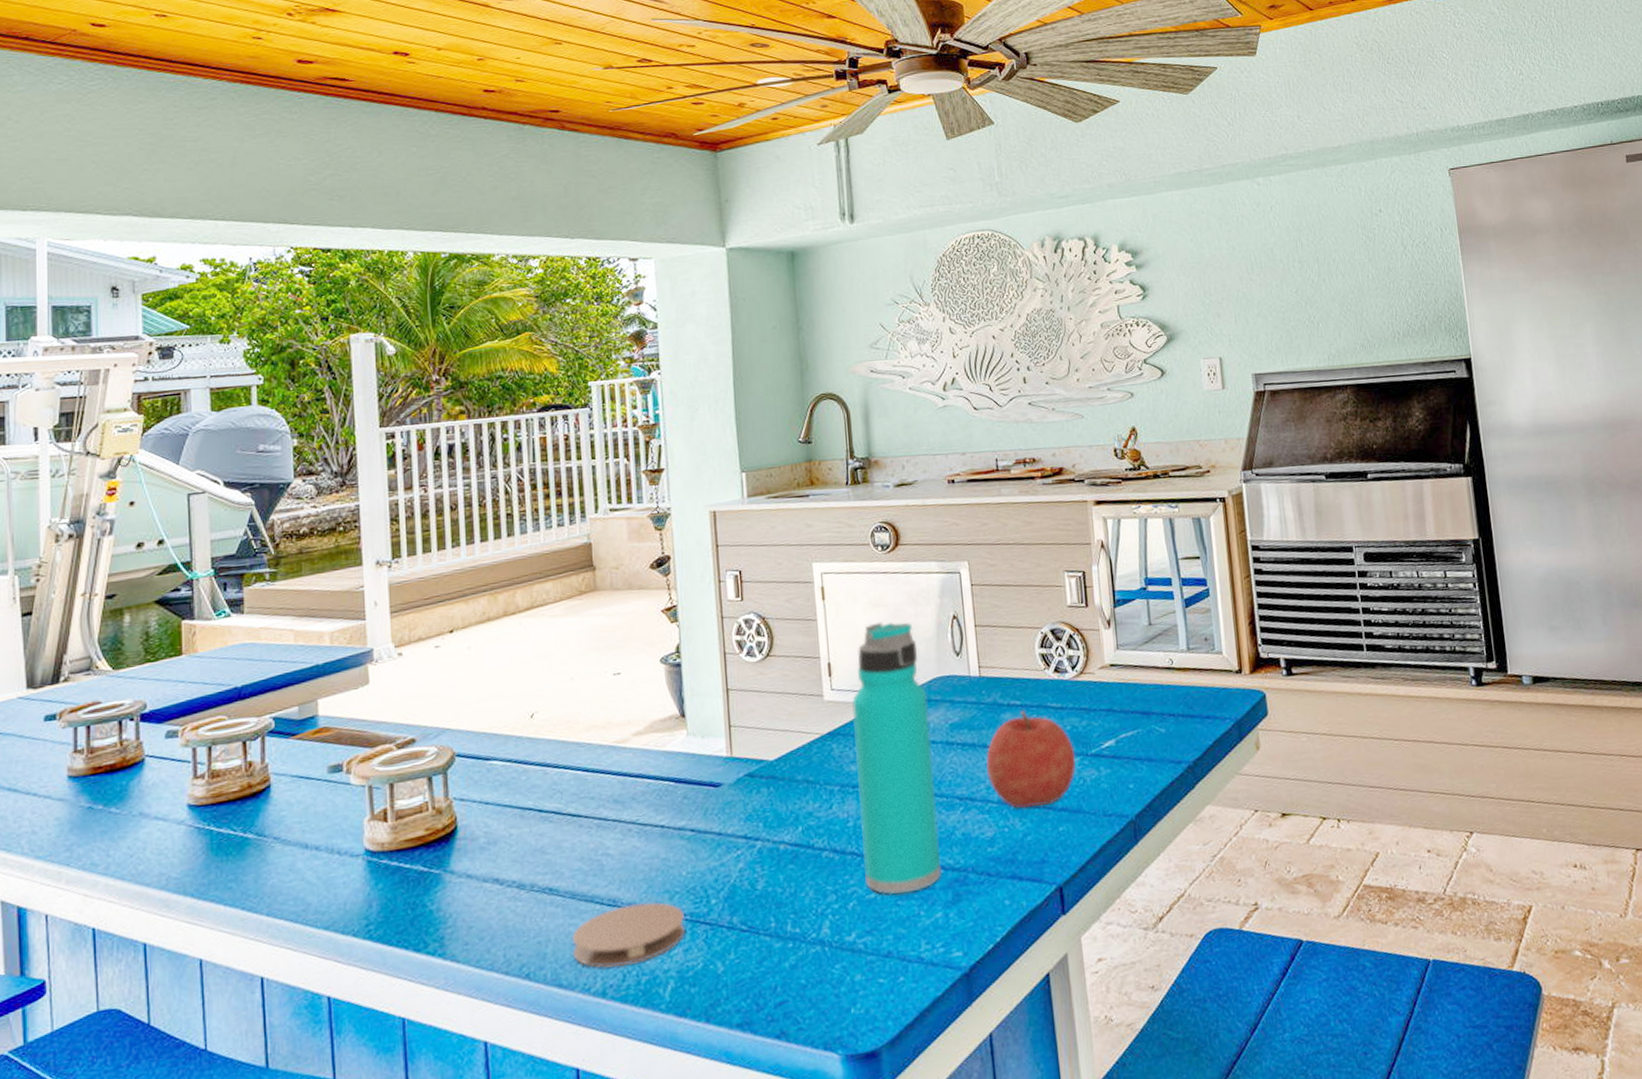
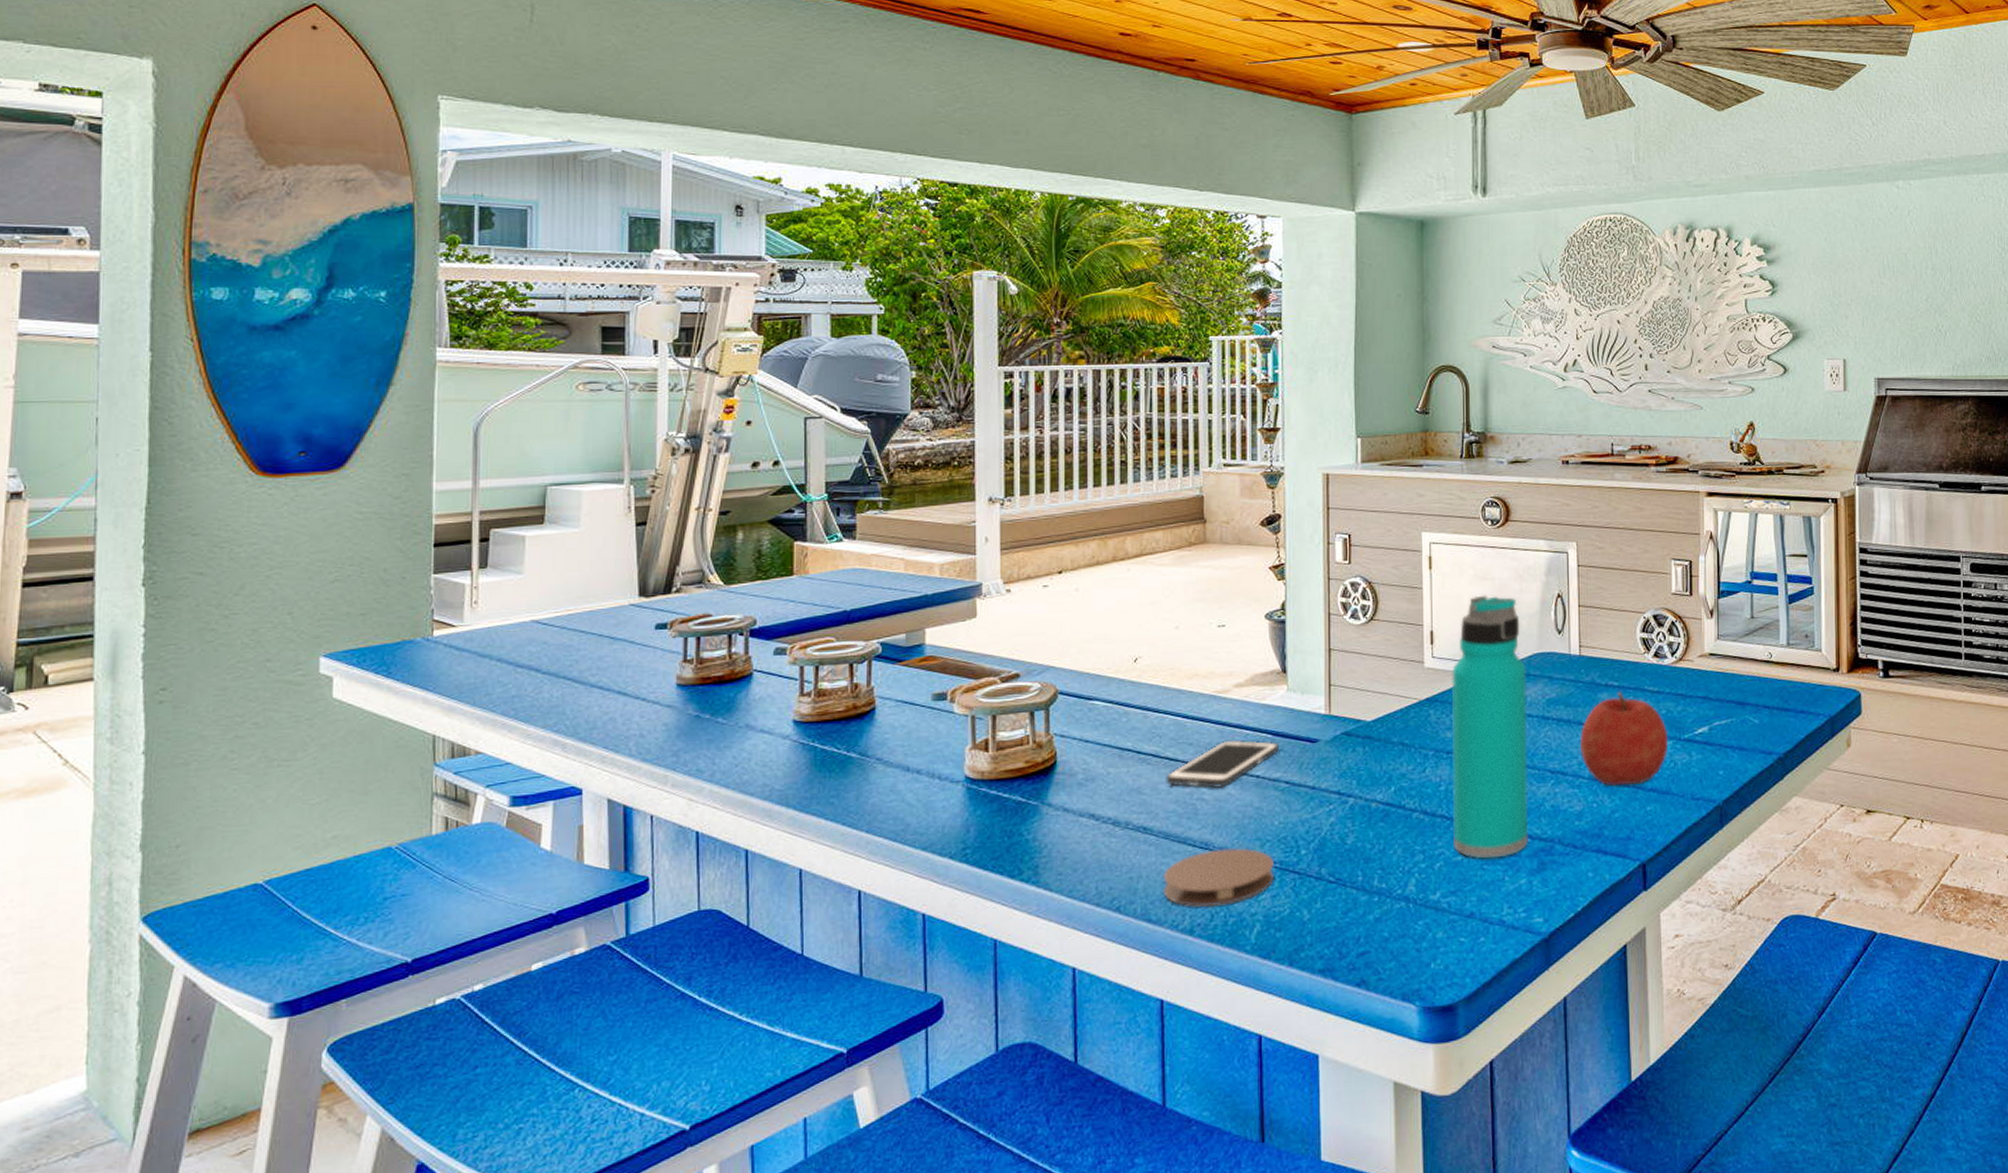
cell phone: none [569,788,682,843] -> present [1166,739,1279,788]

